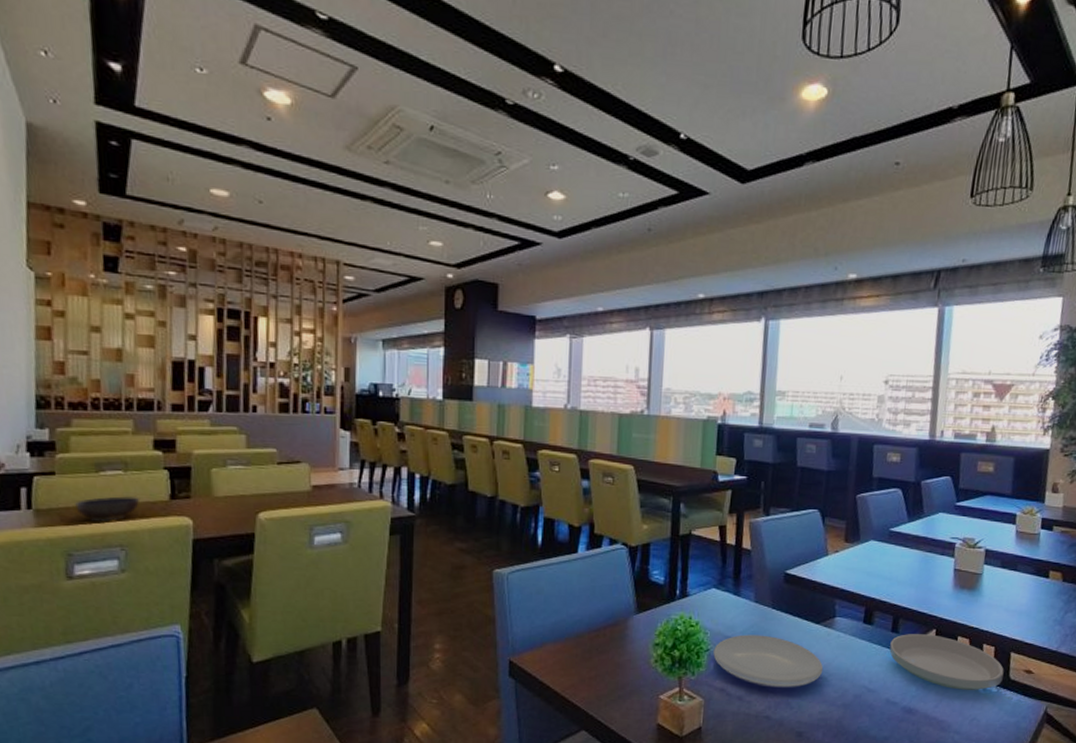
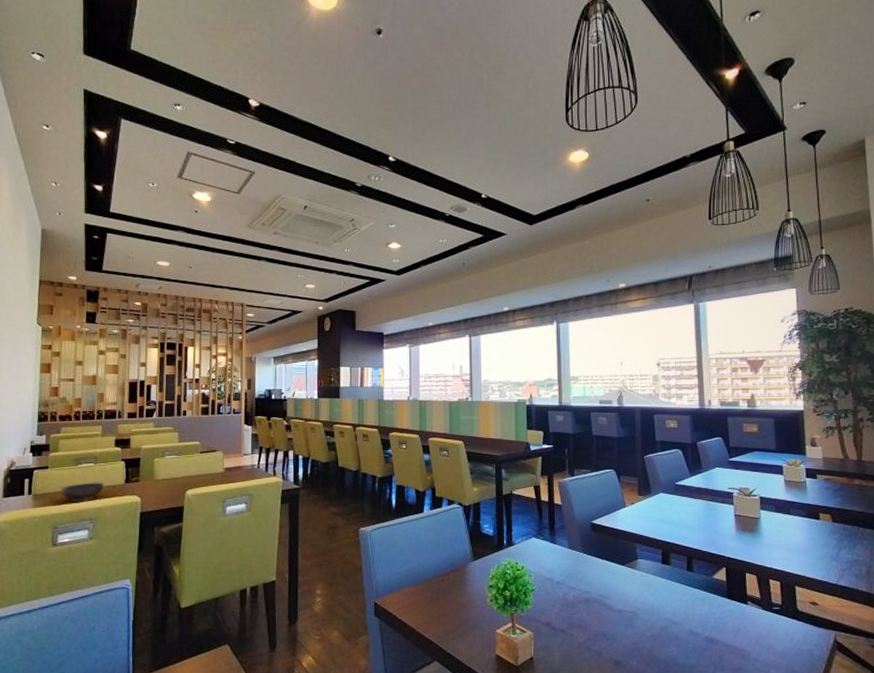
plate: present [713,634,824,689] -> none [538,576,632,623]
saucer: present [889,634,1004,691] -> none [687,572,792,622]

